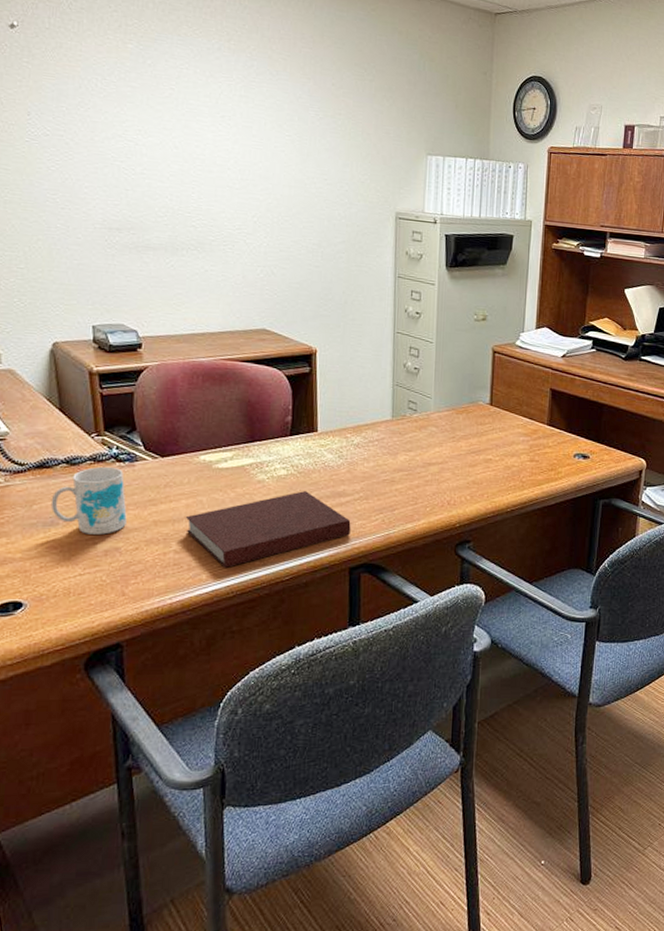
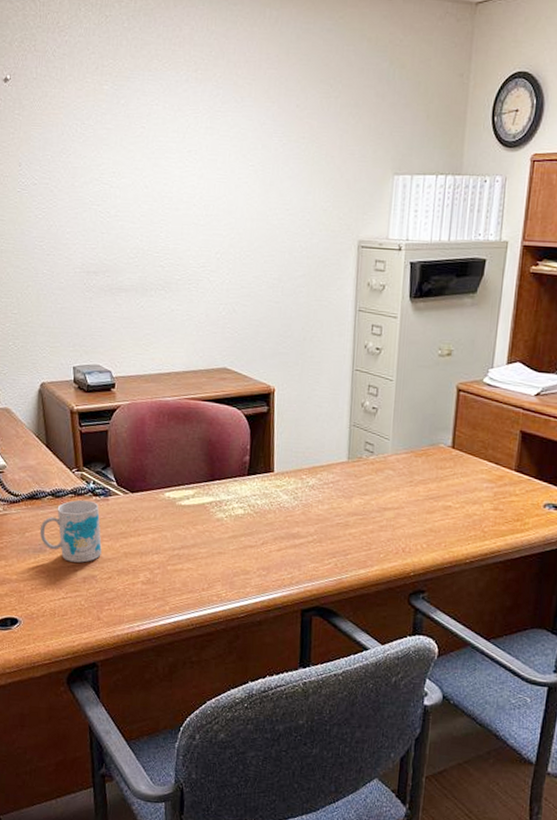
notebook: present [185,491,351,568] -> none [151,531,304,601]

